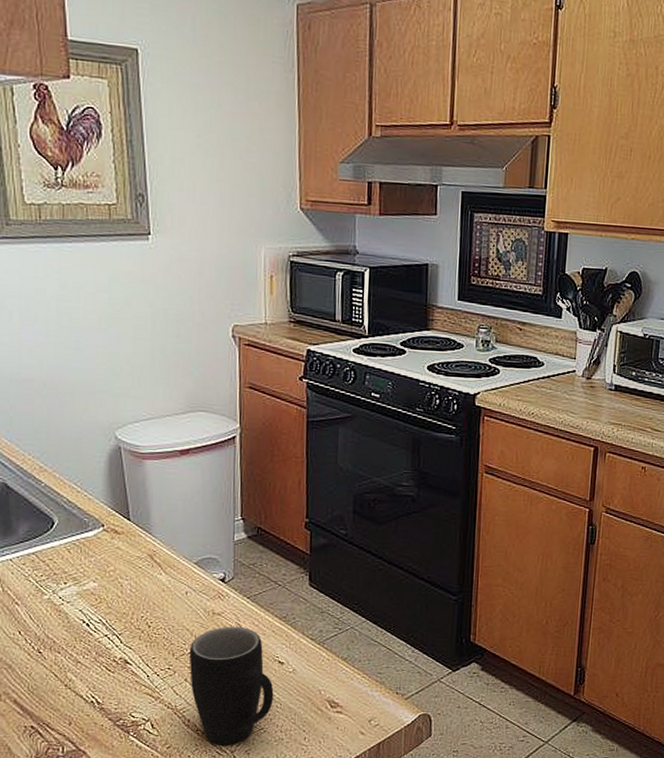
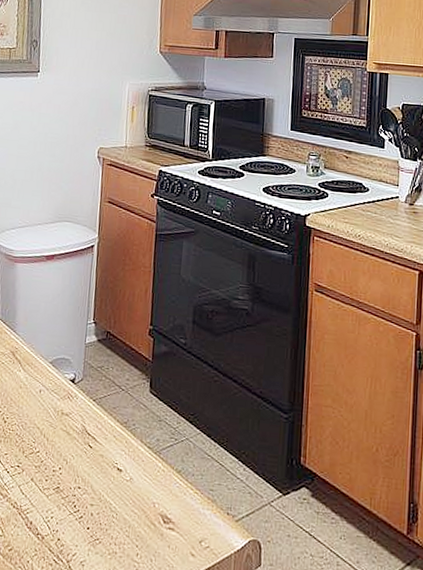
mug: present [189,626,274,745] -> none [36,427,111,553]

